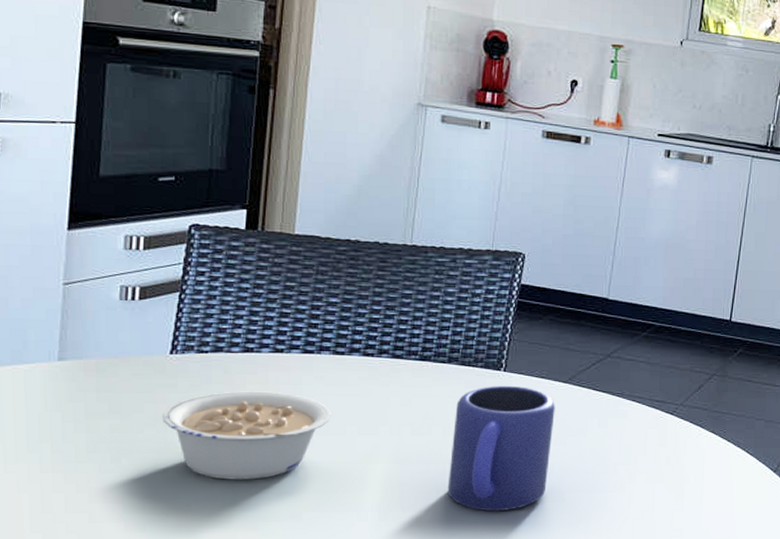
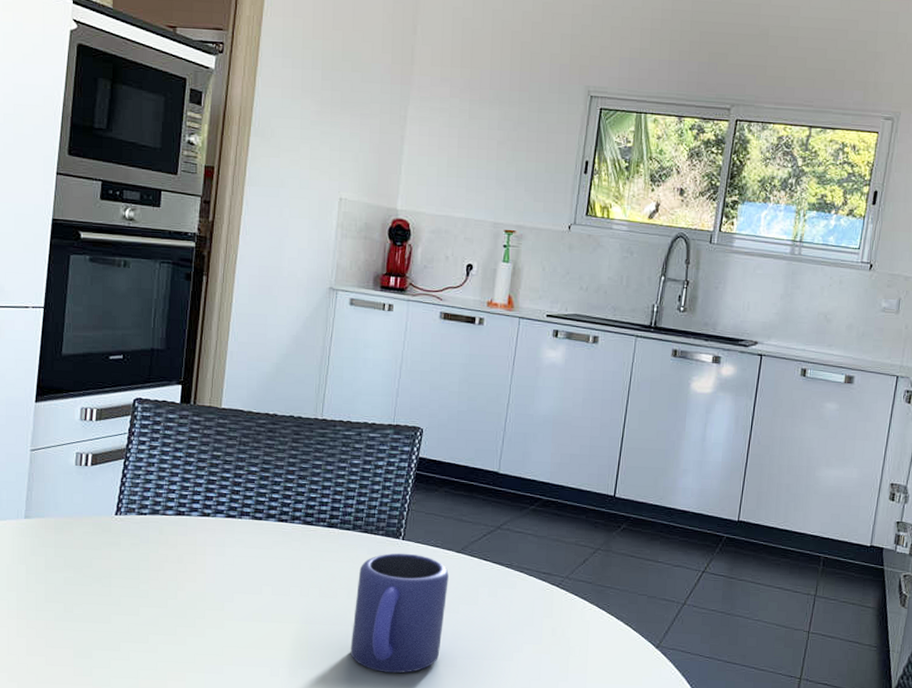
legume: present [162,391,331,480] -> none [108,550,250,633]

